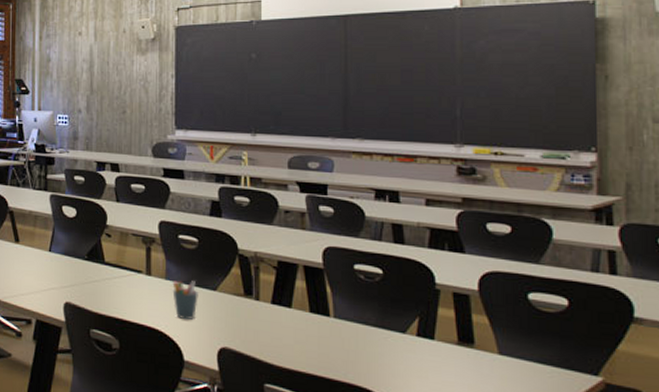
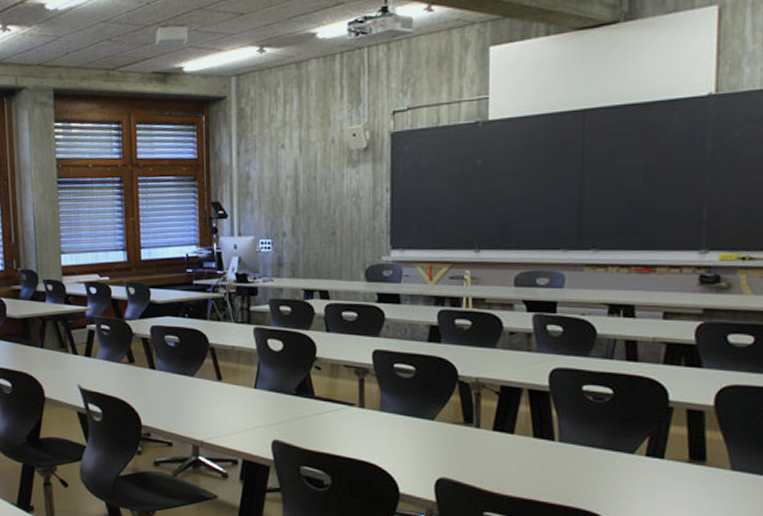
pen holder: present [172,281,198,319] -> none [387,411,415,451]

